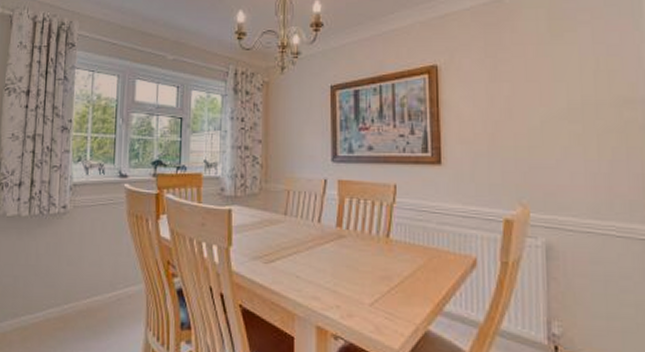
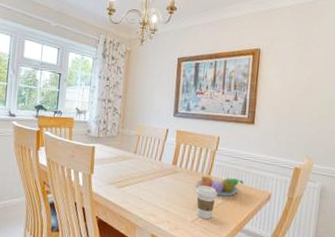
fruit bowl: none [371,239,436,266] -> present [196,175,244,197]
coffee cup: none [371,253,402,300] -> present [195,185,218,220]

